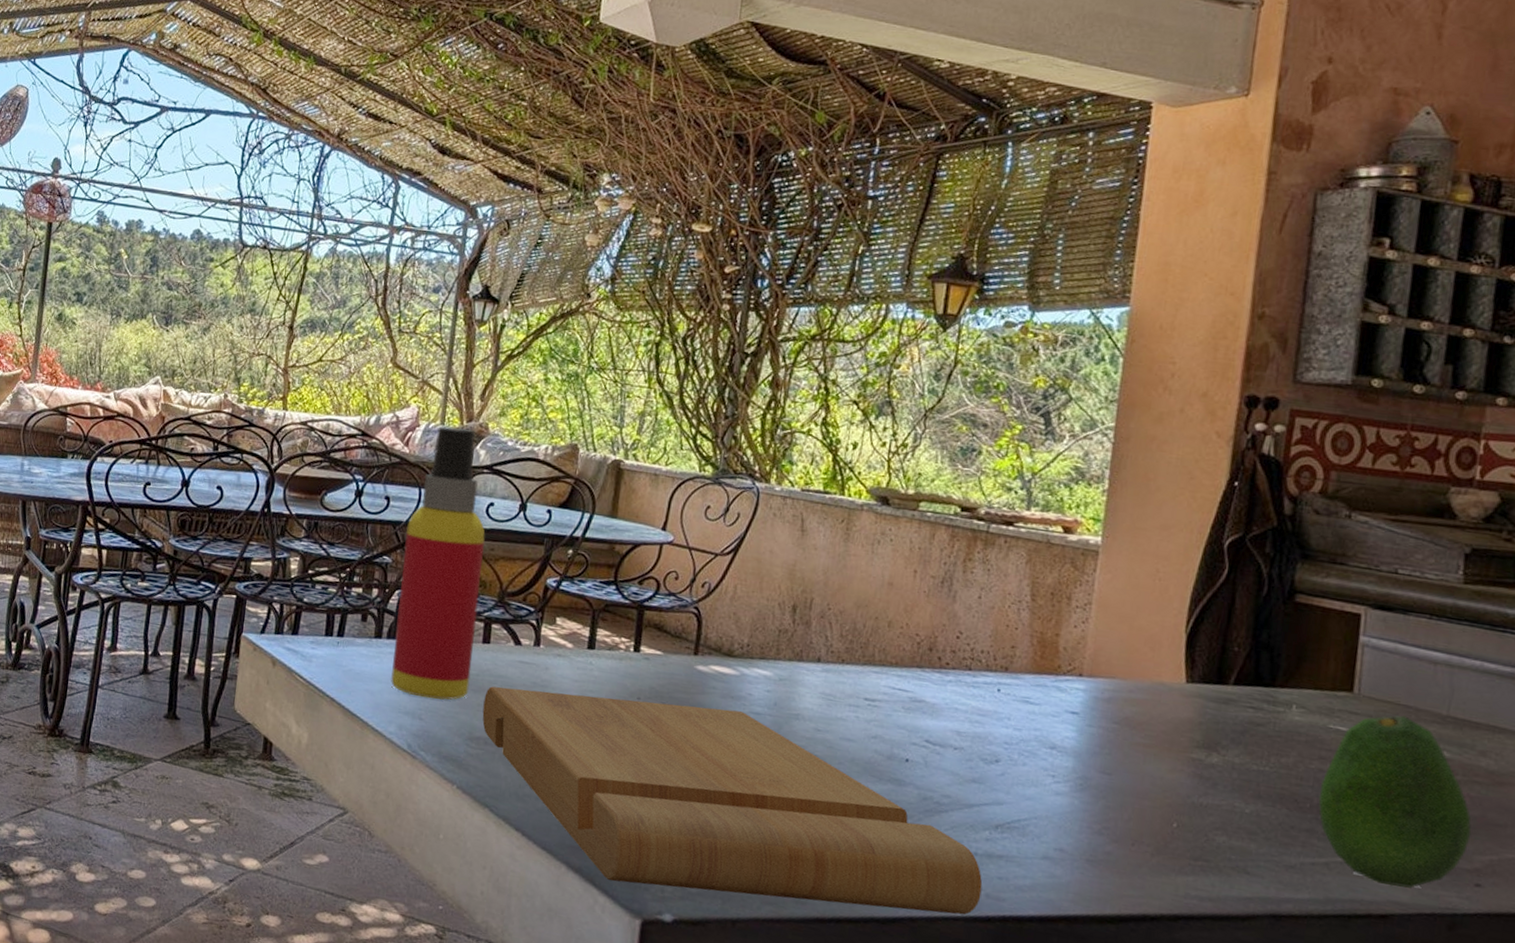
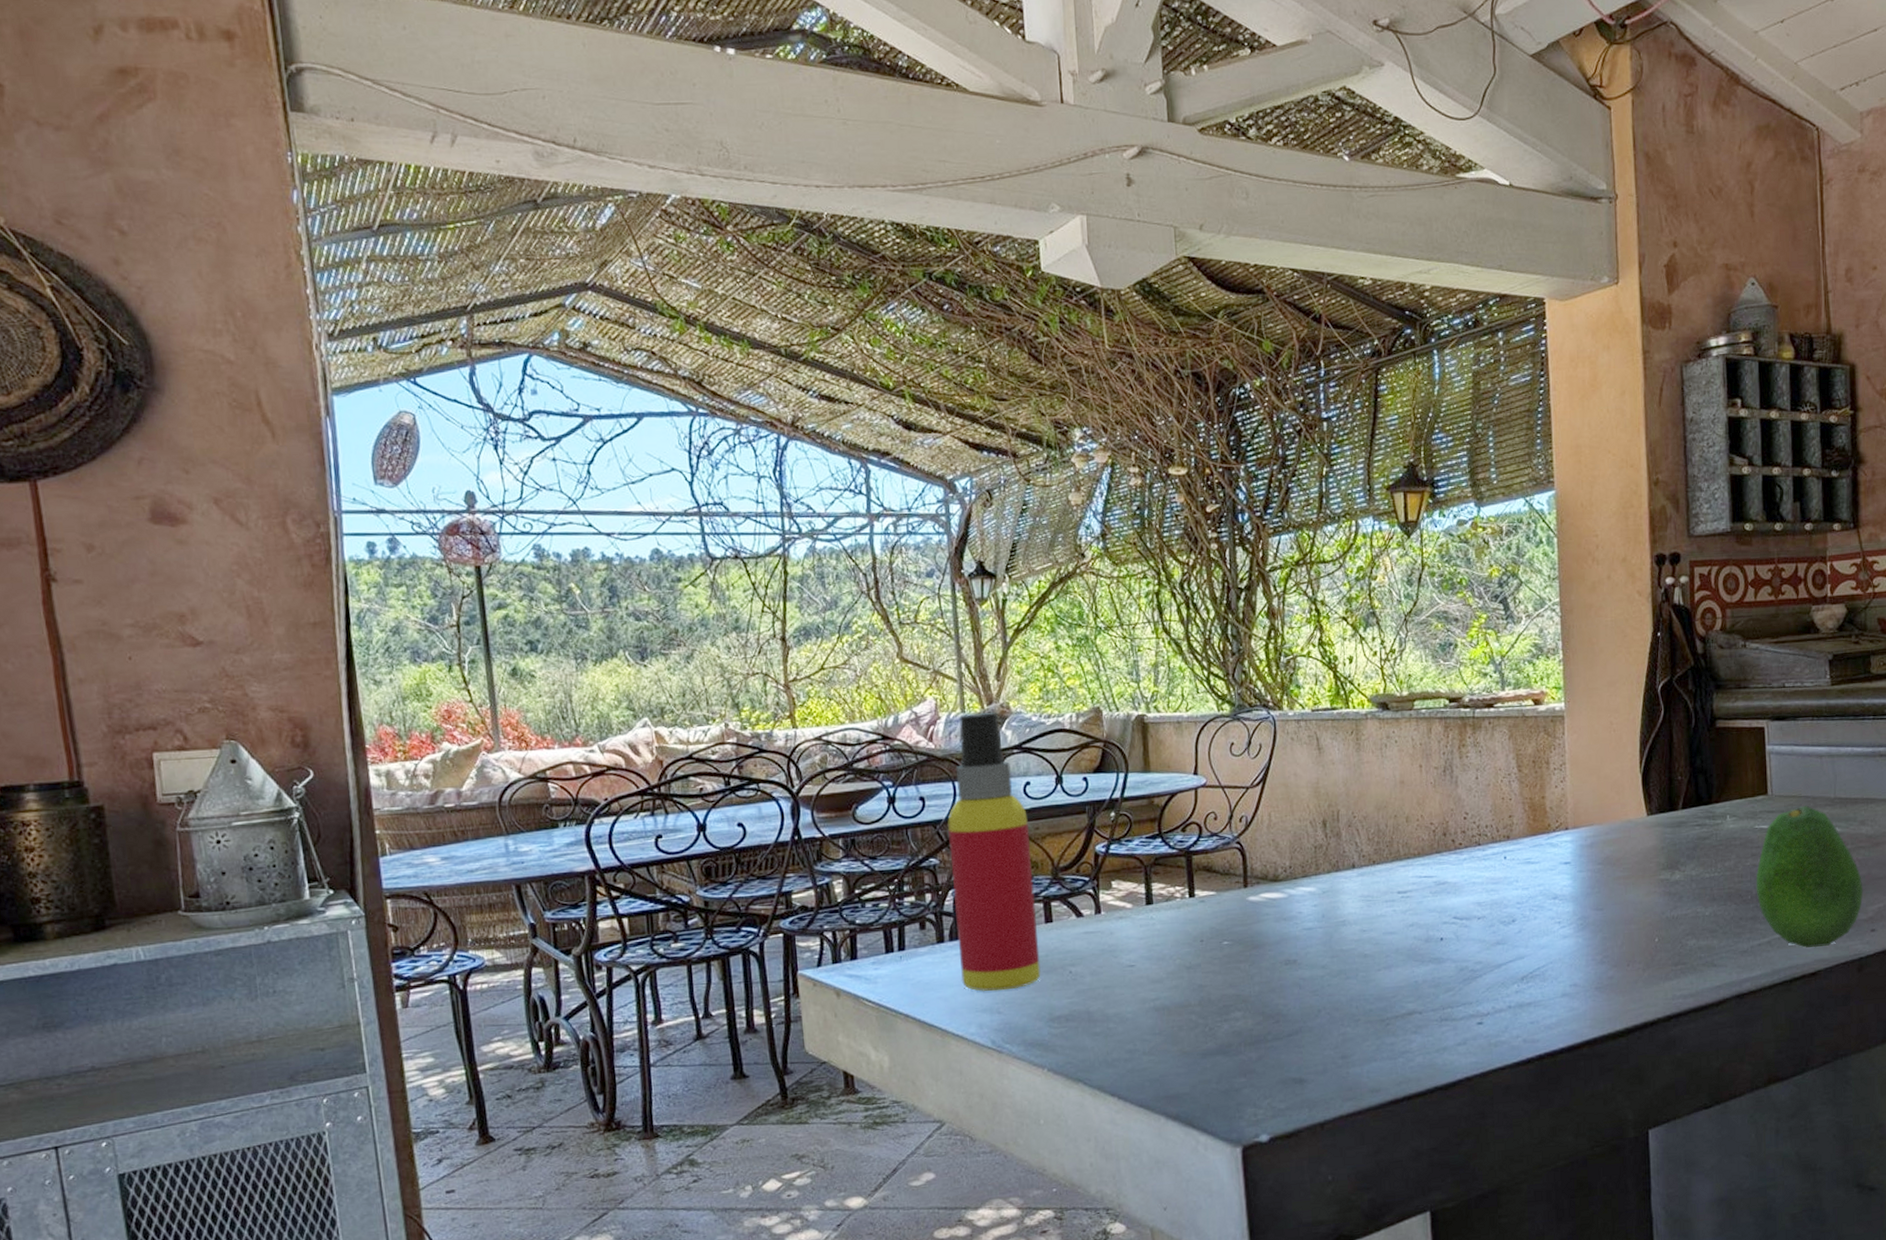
cutting board: present [482,686,983,915] -> none [1057,930,1520,1119]

